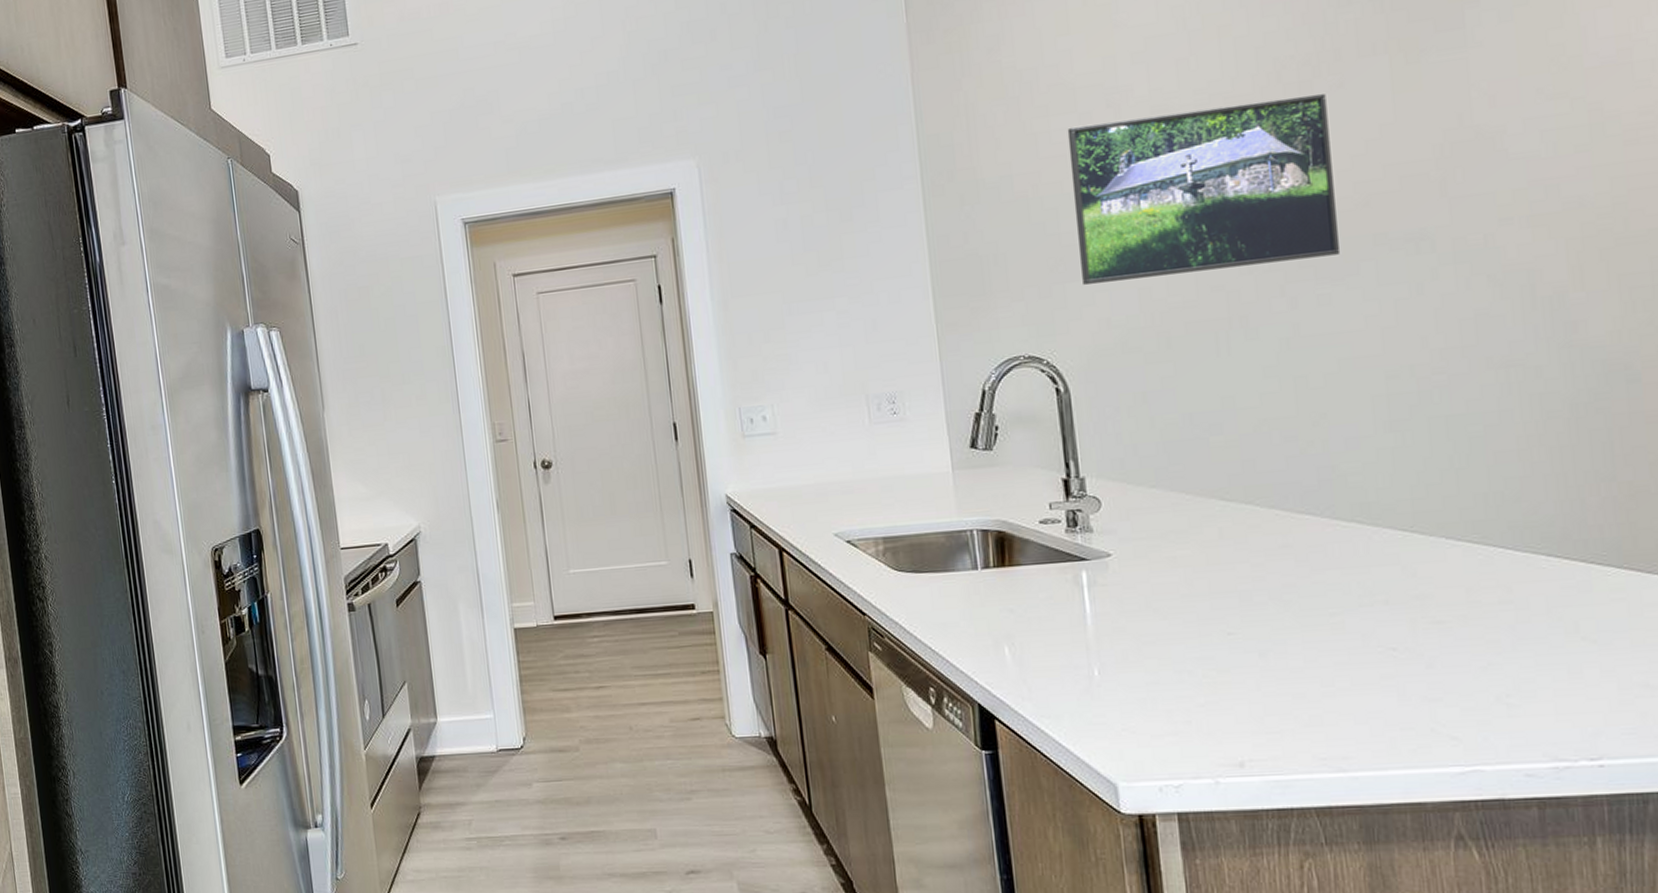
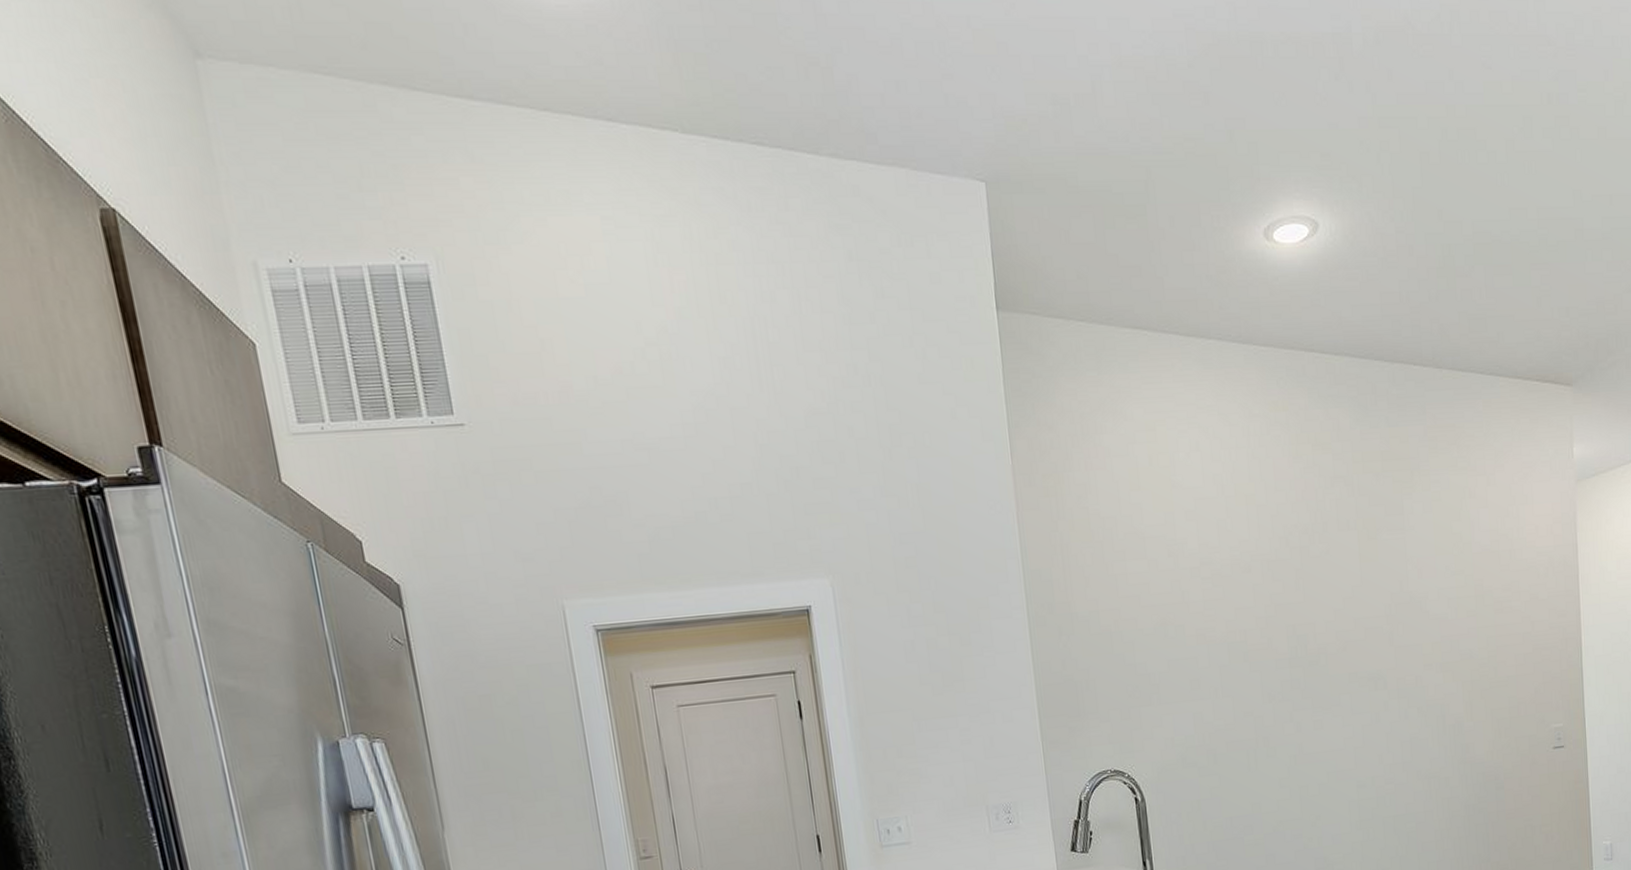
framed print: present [1067,93,1339,285] -> none [1139,557,1328,709]

